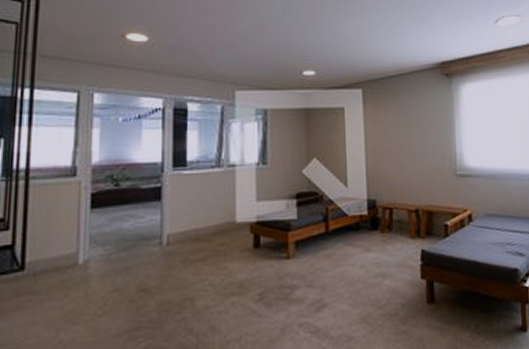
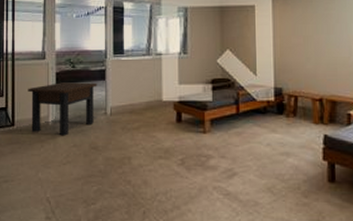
side table: none [48,204,150,278] -> present [28,82,97,136]

